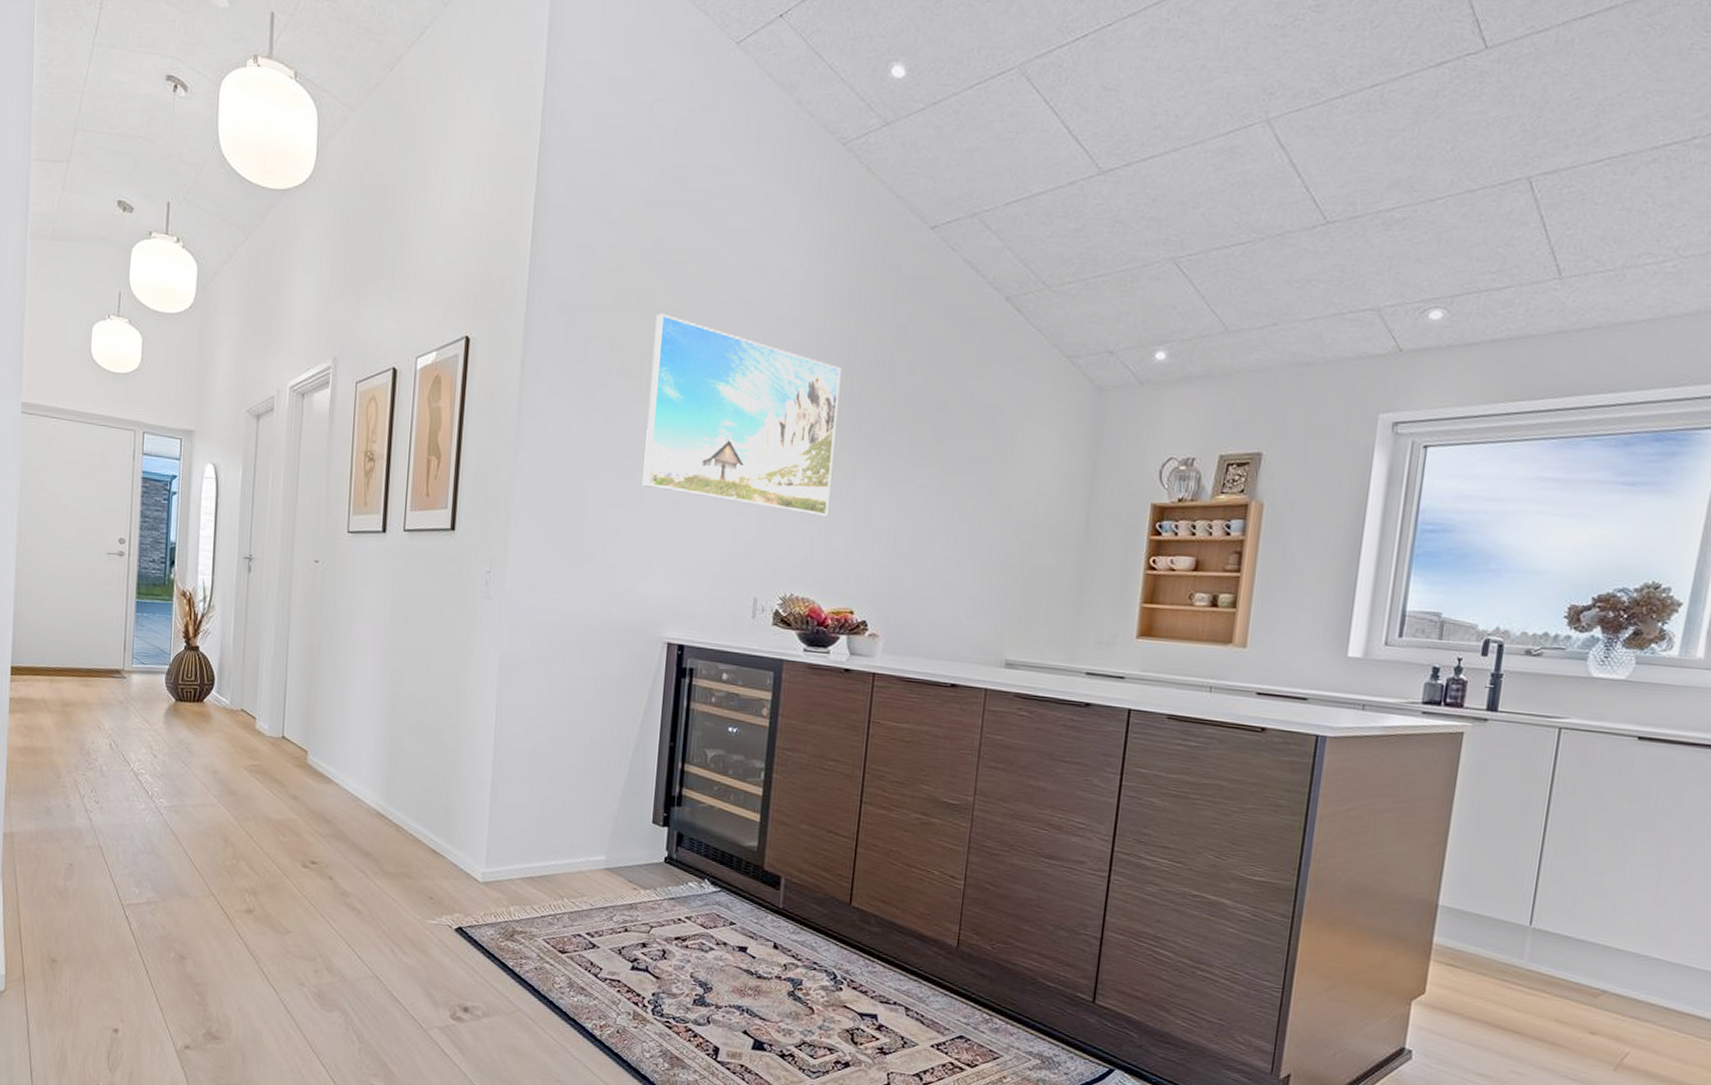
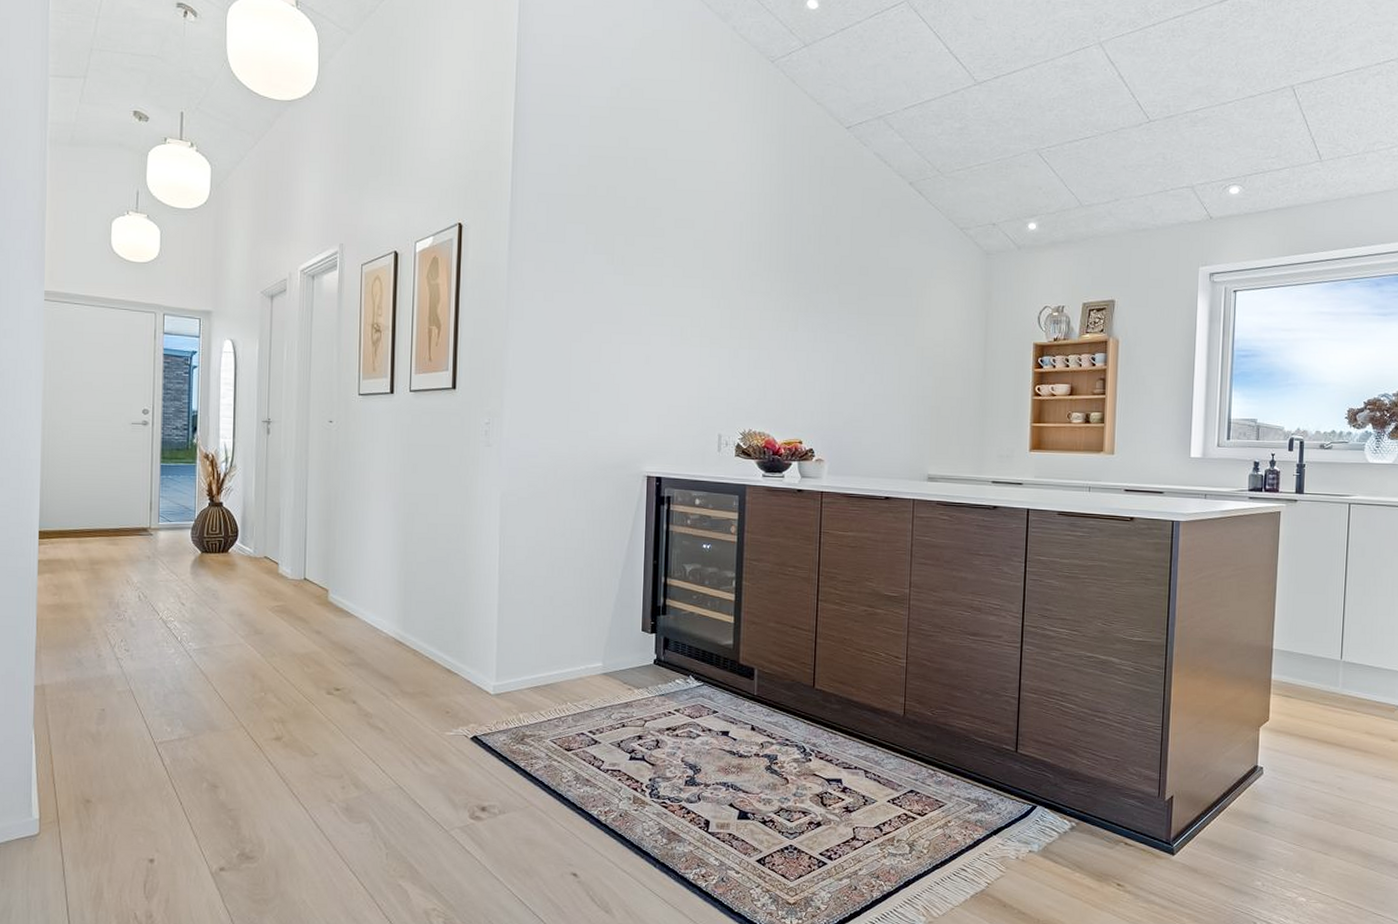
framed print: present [642,313,842,516] -> none [619,200,781,364]

